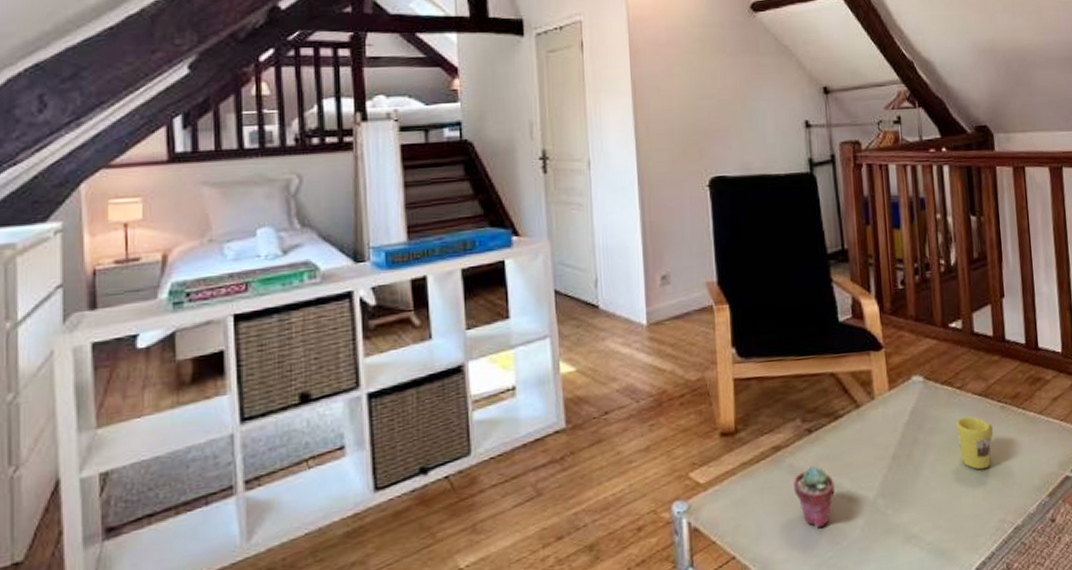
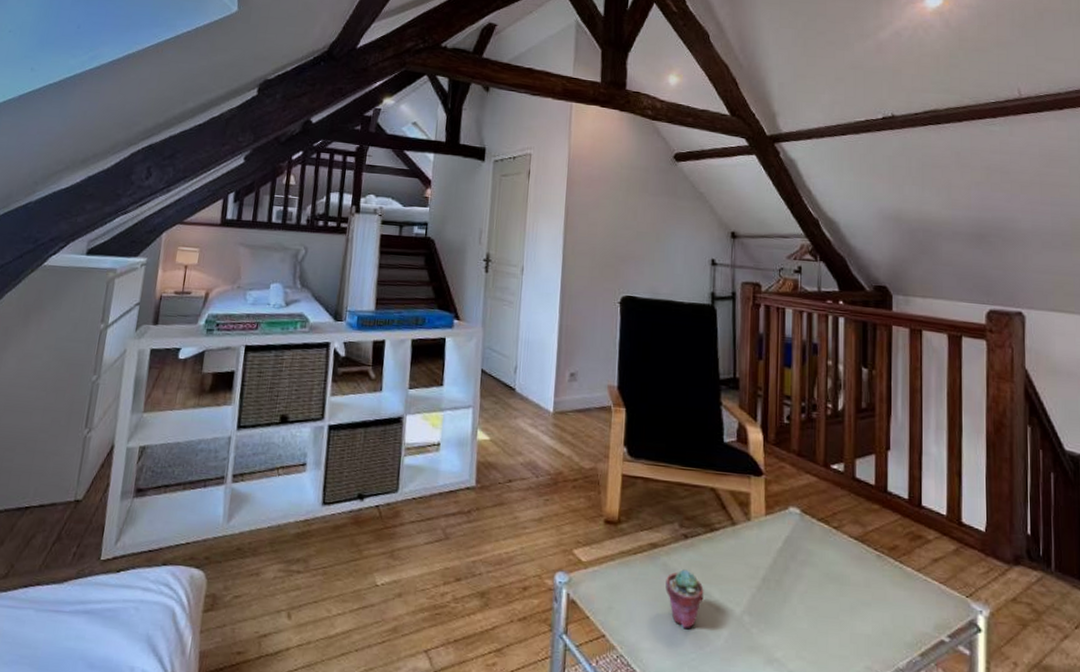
mug: present [956,416,994,470] -> none [829,557,868,613]

